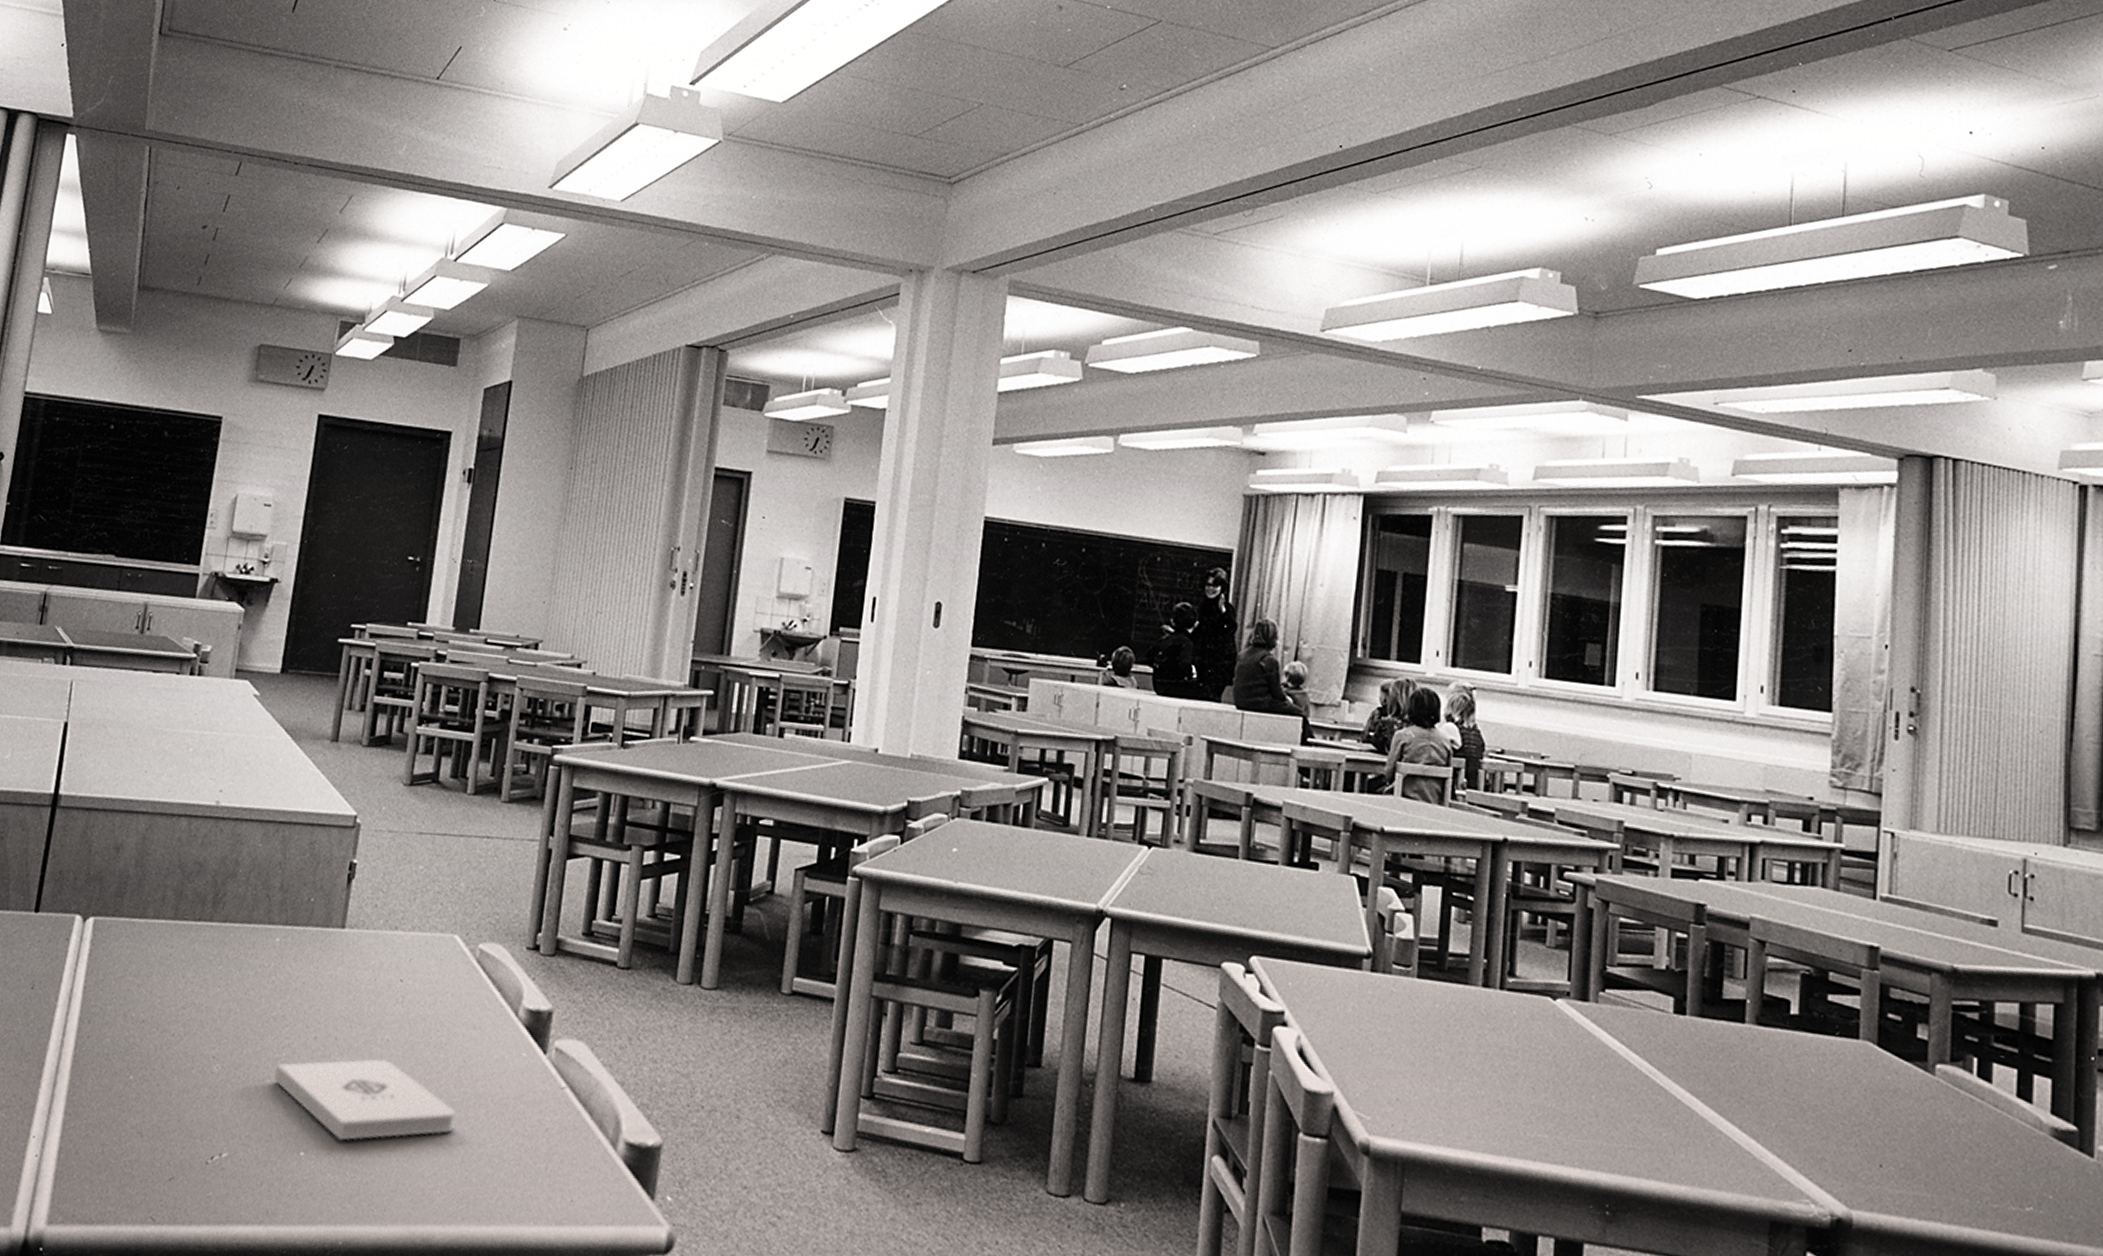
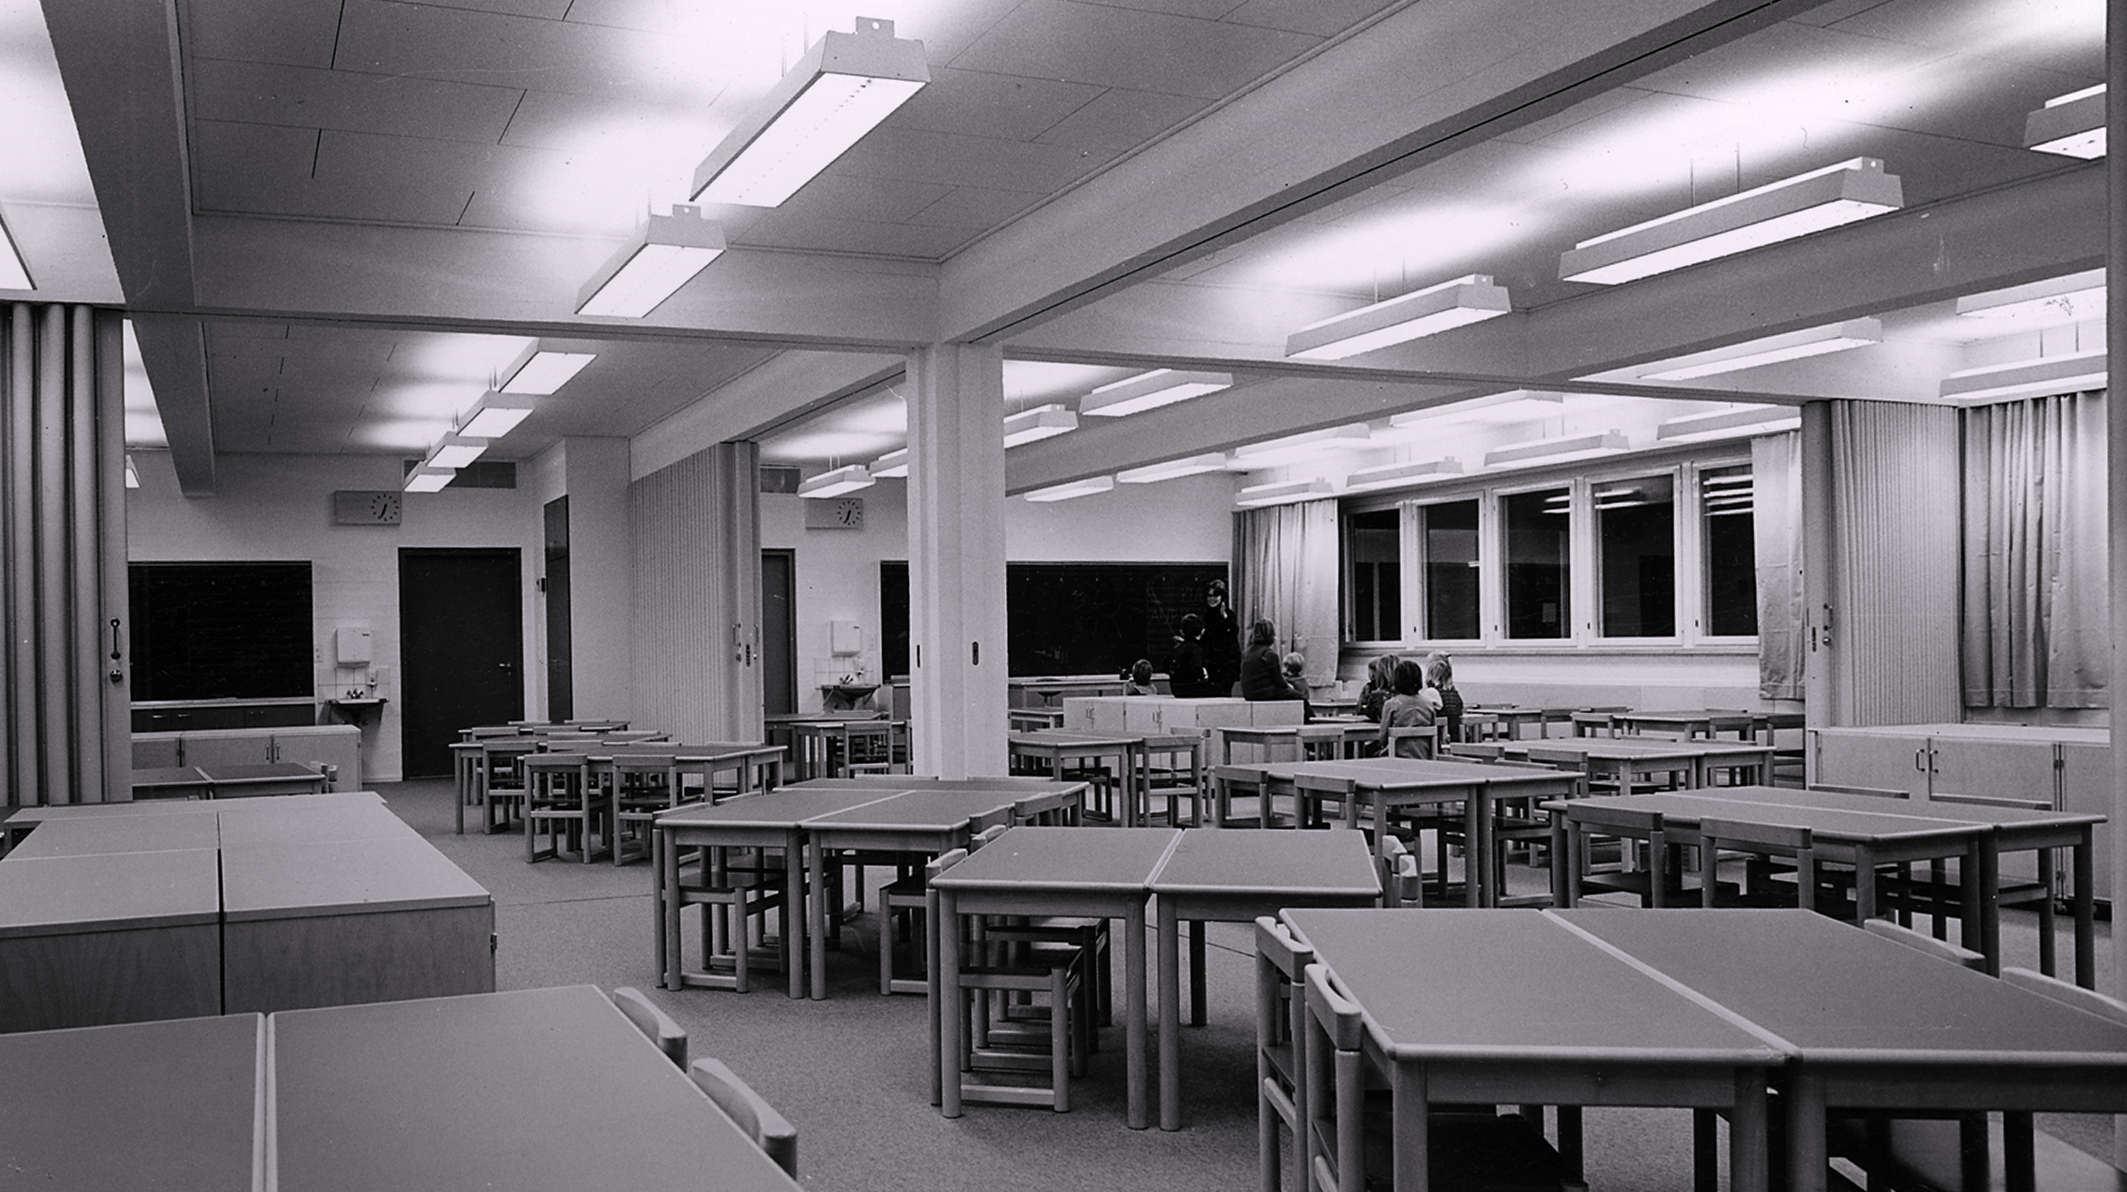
notepad: present [275,1058,456,1141] -> none [455,1097,616,1169]

